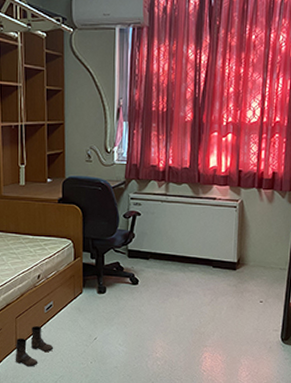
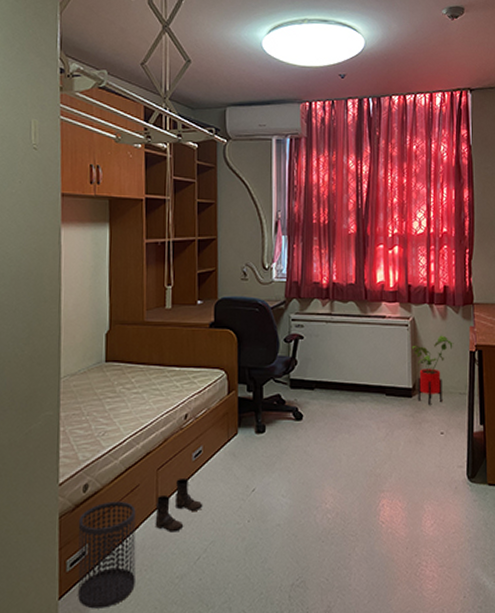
house plant: none [238,217,279,277] -> present [411,335,454,405]

